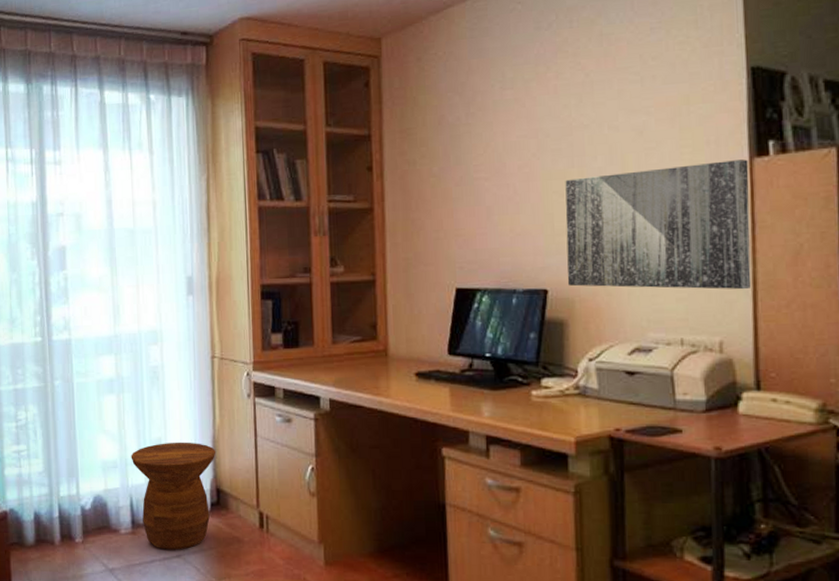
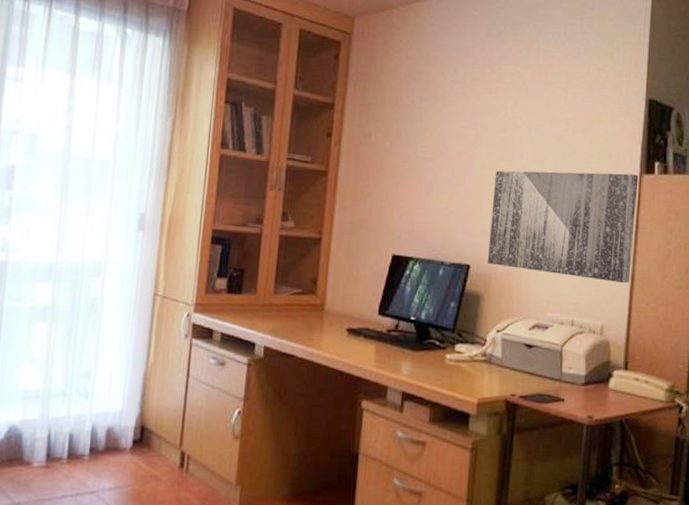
side table: present [131,442,216,550] -> none [55,376,146,487]

